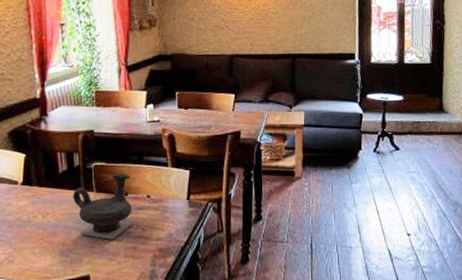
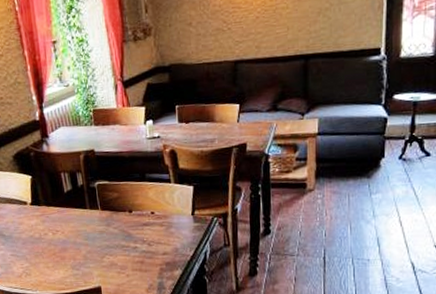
teapot: present [73,174,134,240] -> none [79,191,140,254]

